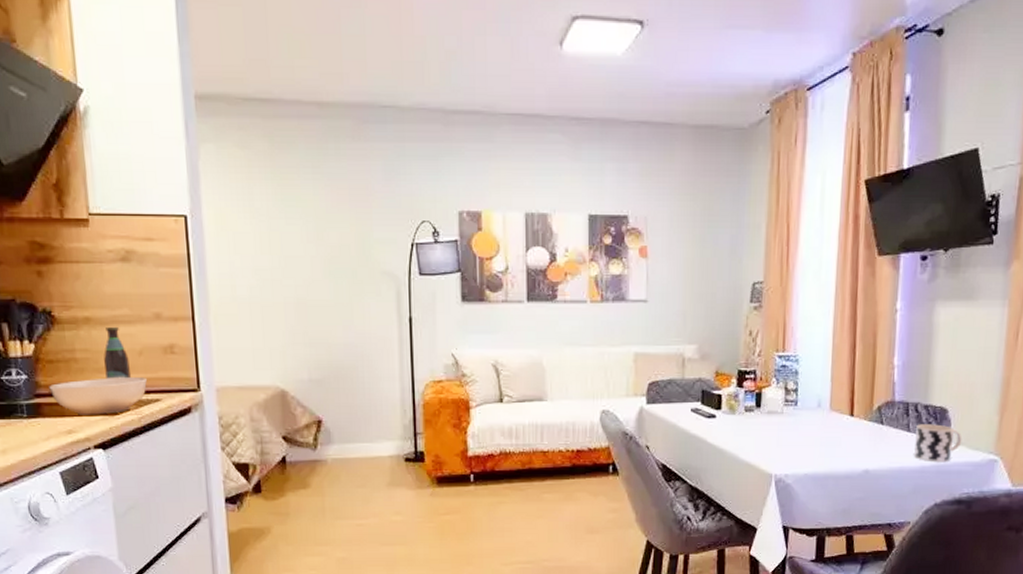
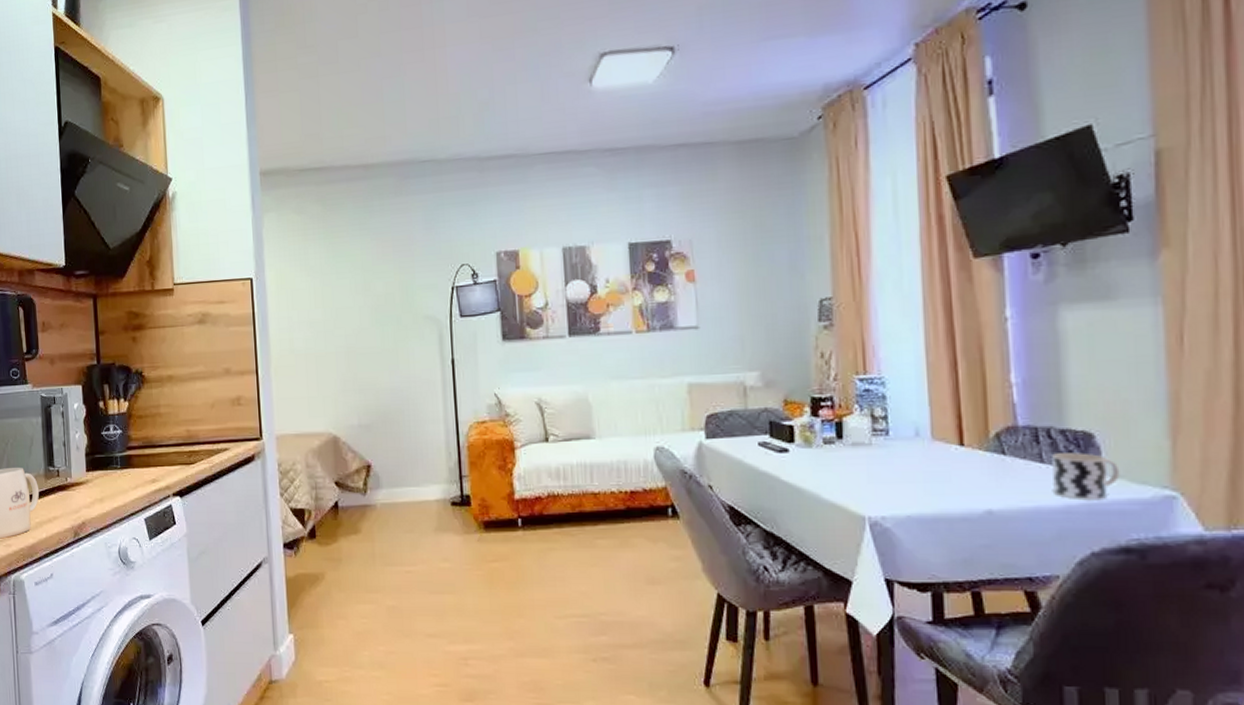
bowl: present [49,377,148,415] -> none [138,428,218,465]
bottle: present [104,326,132,379] -> none [183,382,205,431]

